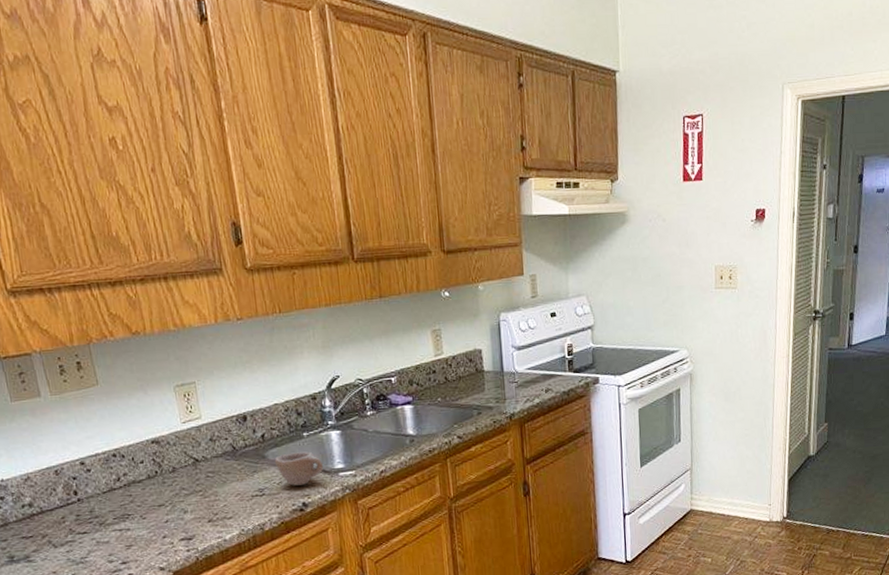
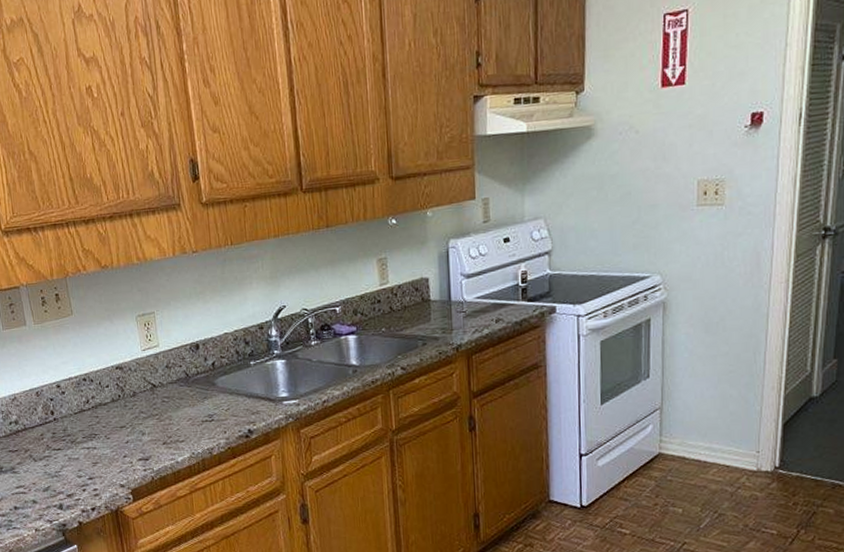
cup: present [274,451,324,486] -> none [223,380,269,413]

